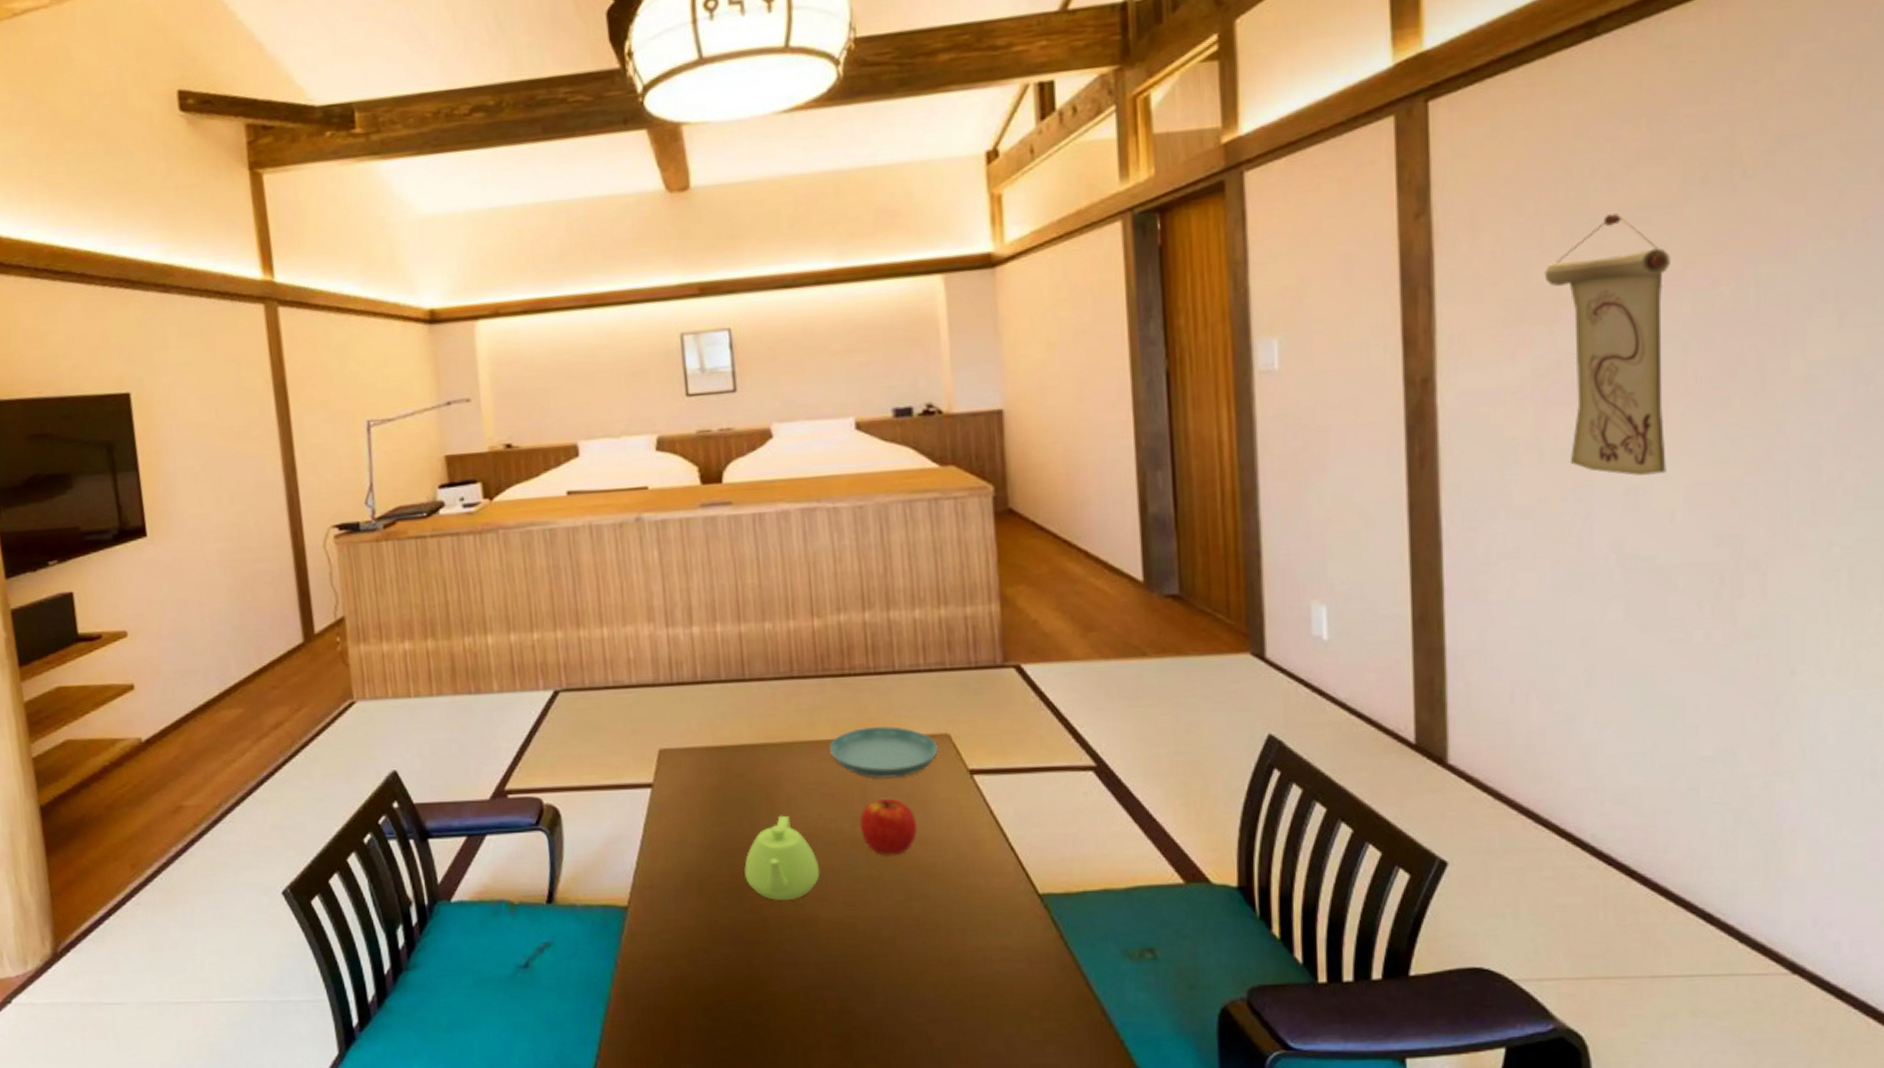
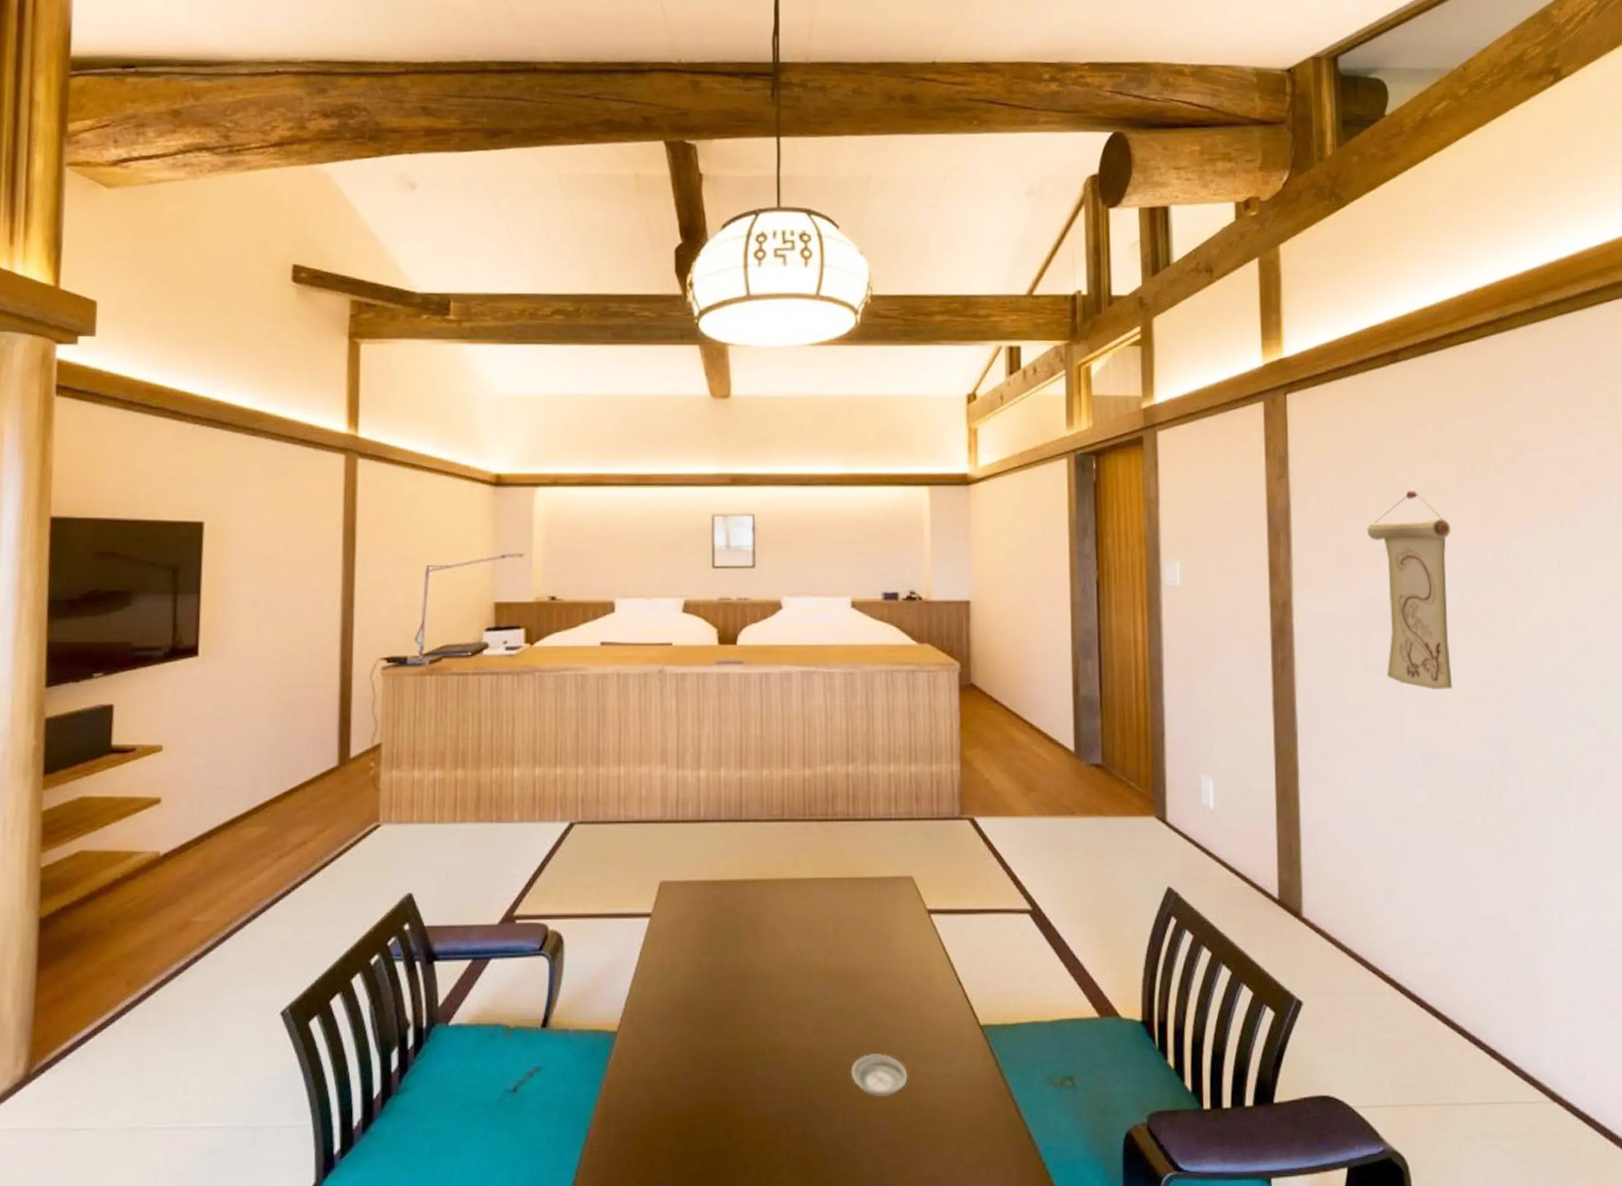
teapot: present [744,815,820,900] -> none [727,947,794,1027]
saucer: present [829,726,938,779] -> none [810,868,902,915]
apple: present [860,799,918,856] -> none [833,934,881,987]
saucer: none [890,926,957,972] -> present [850,1054,908,1097]

